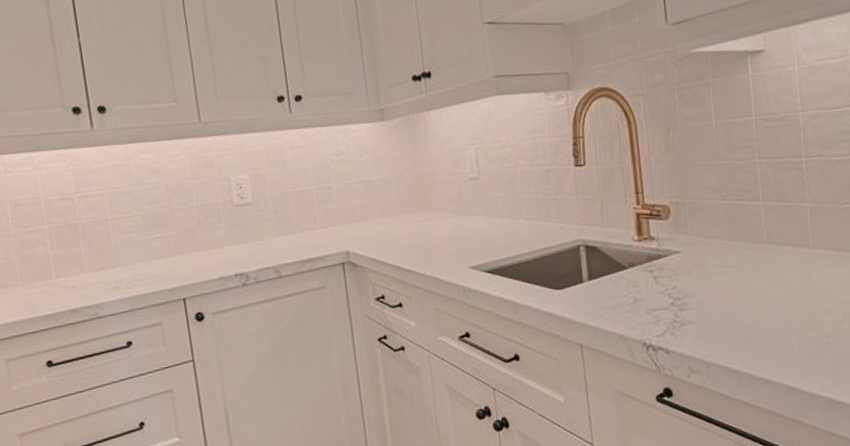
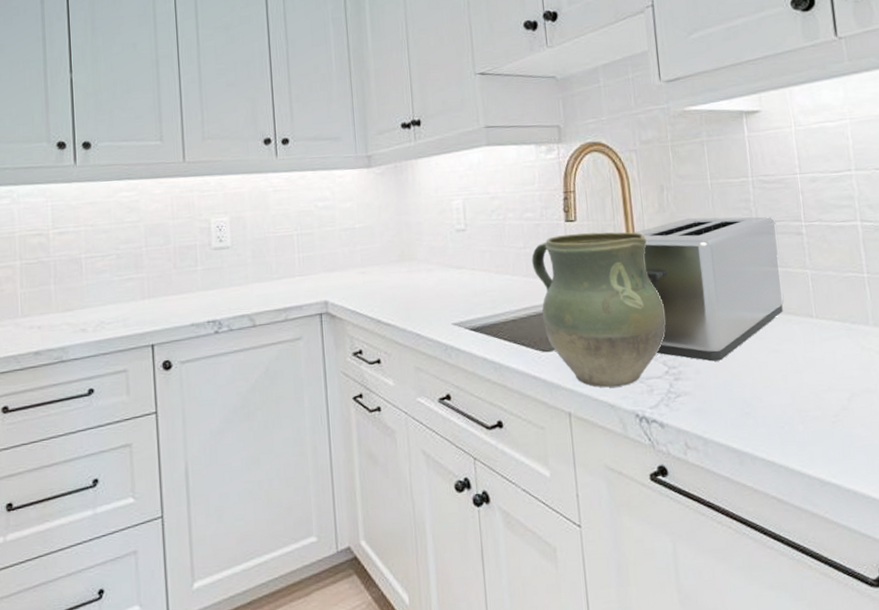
ceramic jug: none [543,173,672,320] -> present [531,232,666,388]
toaster: none [641,154,784,292] -> present [634,216,784,362]

